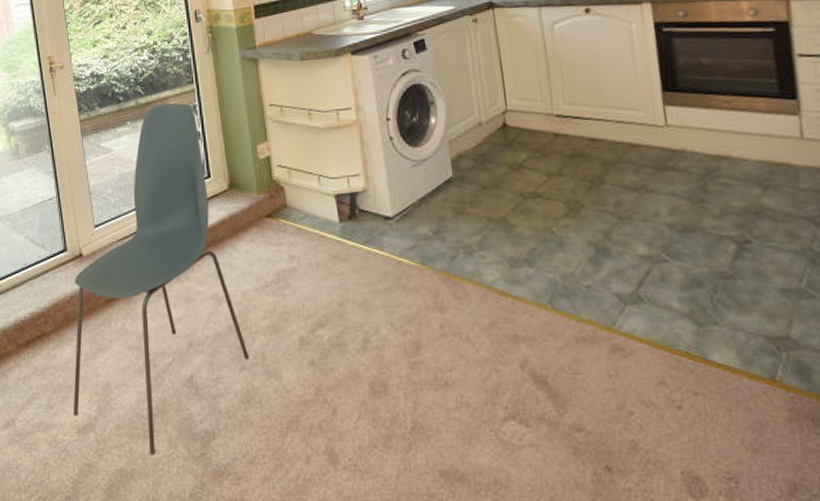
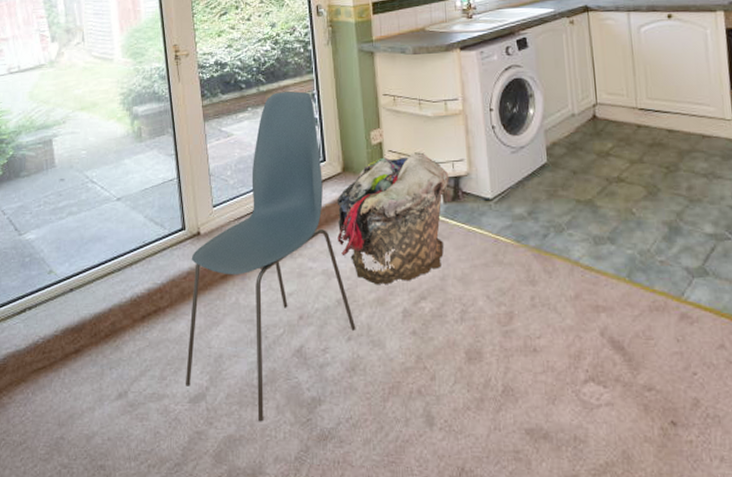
laundry basket: none [224,166,345,311] -> present [337,152,449,285]

